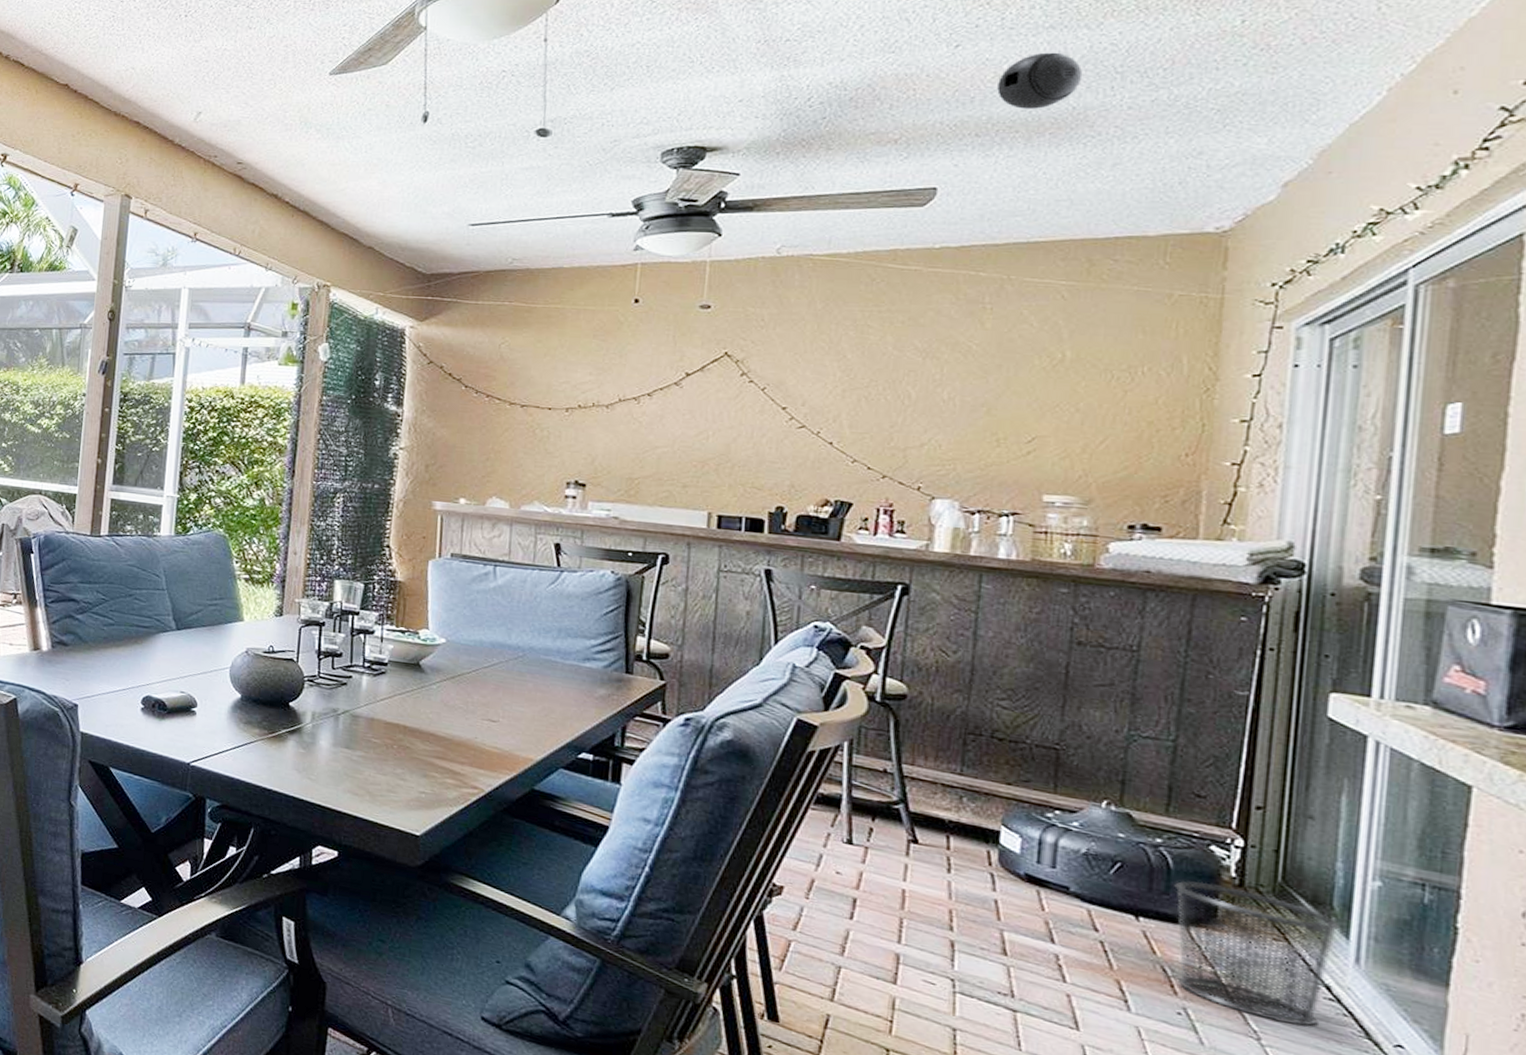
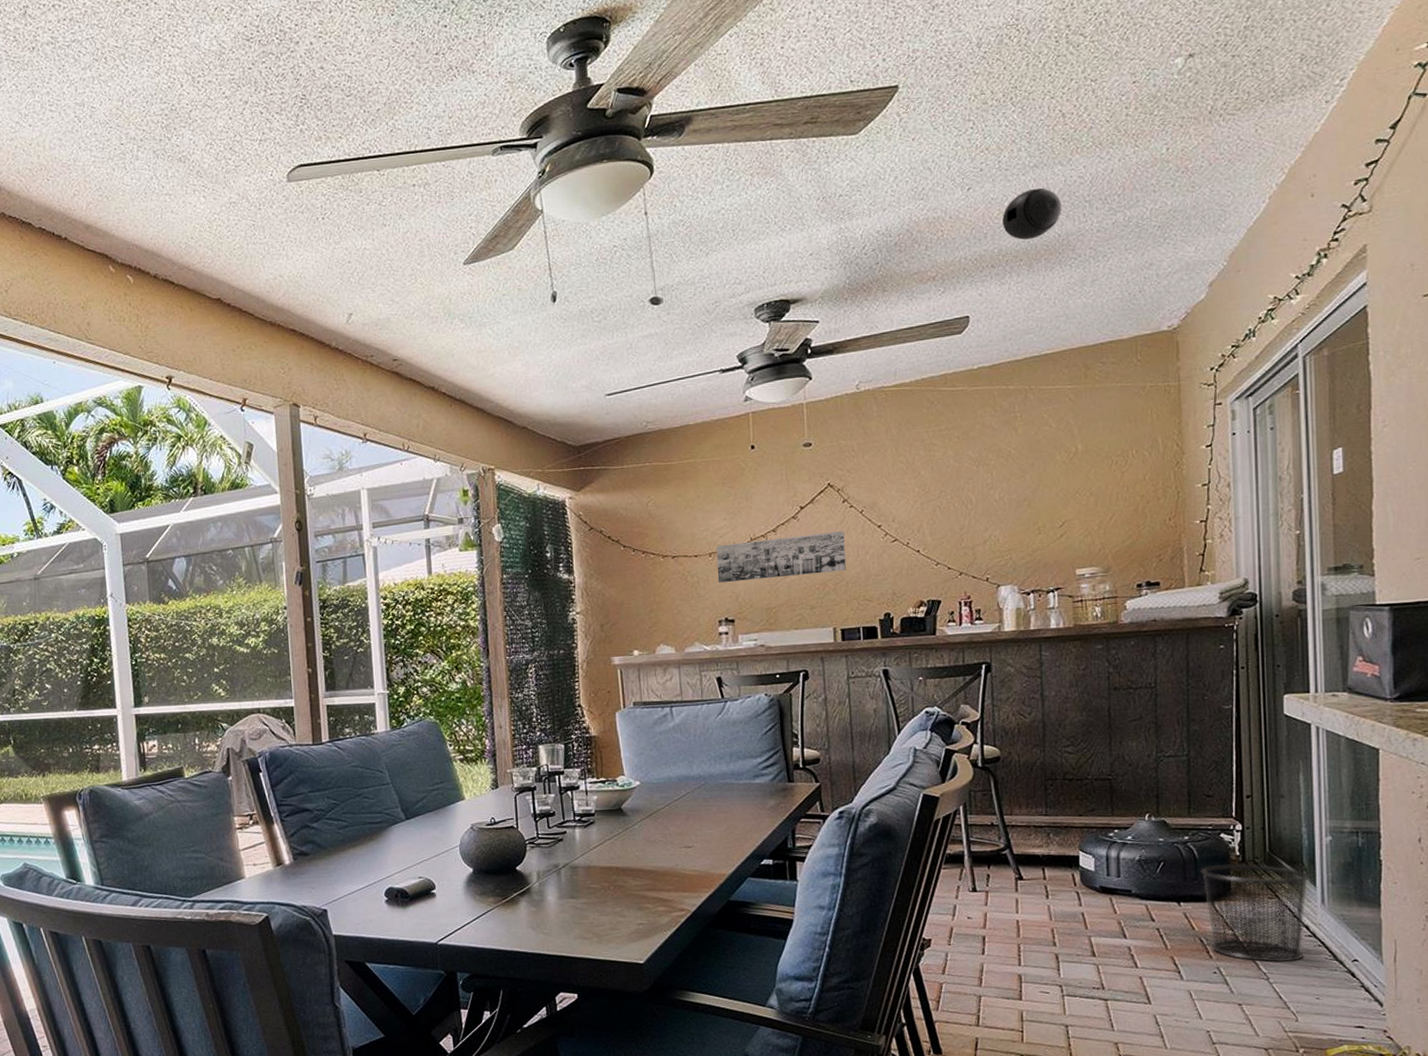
wall art: none [572,400,738,452] -> present [716,531,846,584]

